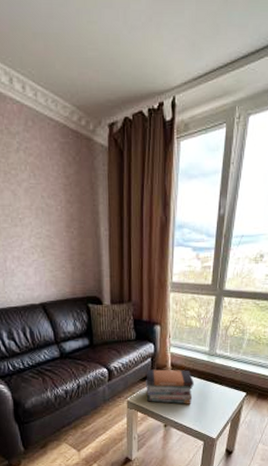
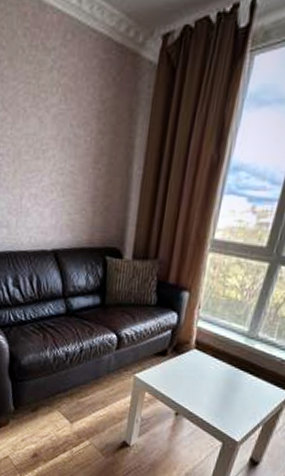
book stack: present [146,369,194,404] -> none [159,343,222,394]

